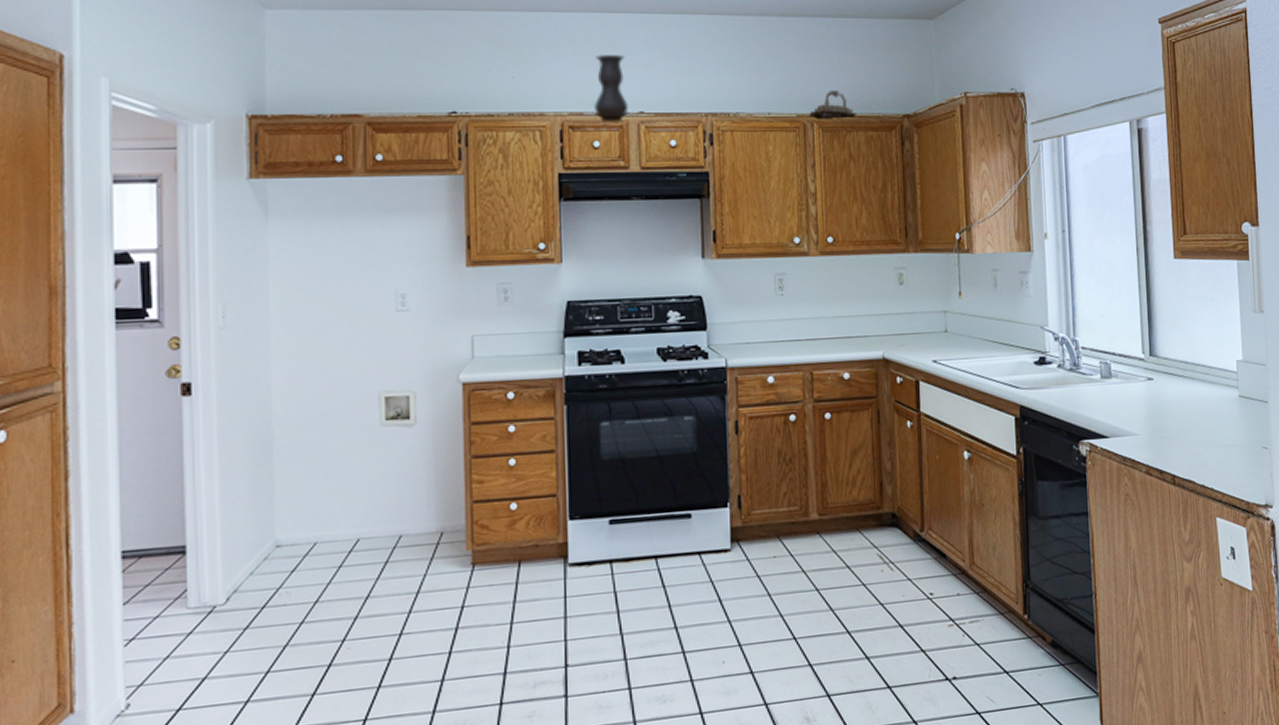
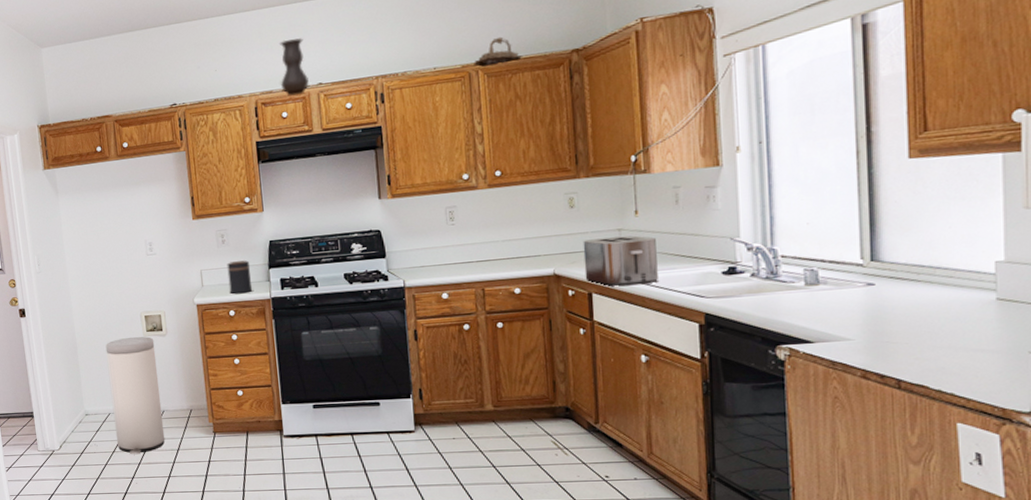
pedal bin: none [319,427,400,605] -> present [105,336,165,455]
cylinder: none [508,325,540,370] -> present [227,260,252,295]
toaster: none [911,318,979,374] -> present [583,235,658,286]

